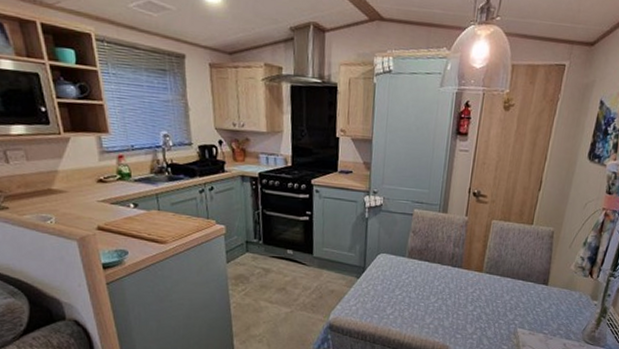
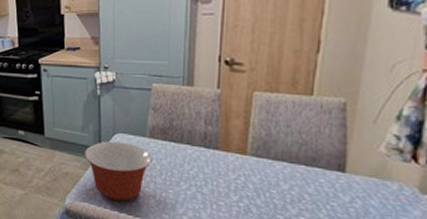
mixing bowl: none [349,260,409,315] -> present [83,141,152,201]

